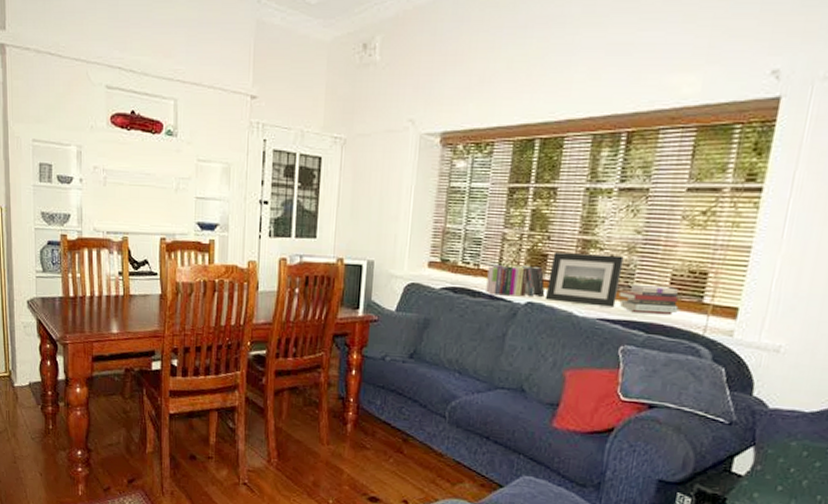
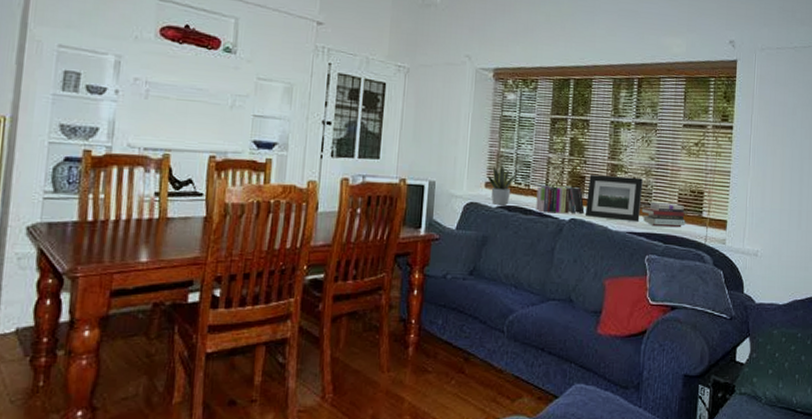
potted plant: none [431,241,464,287] -> present [487,163,516,205]

